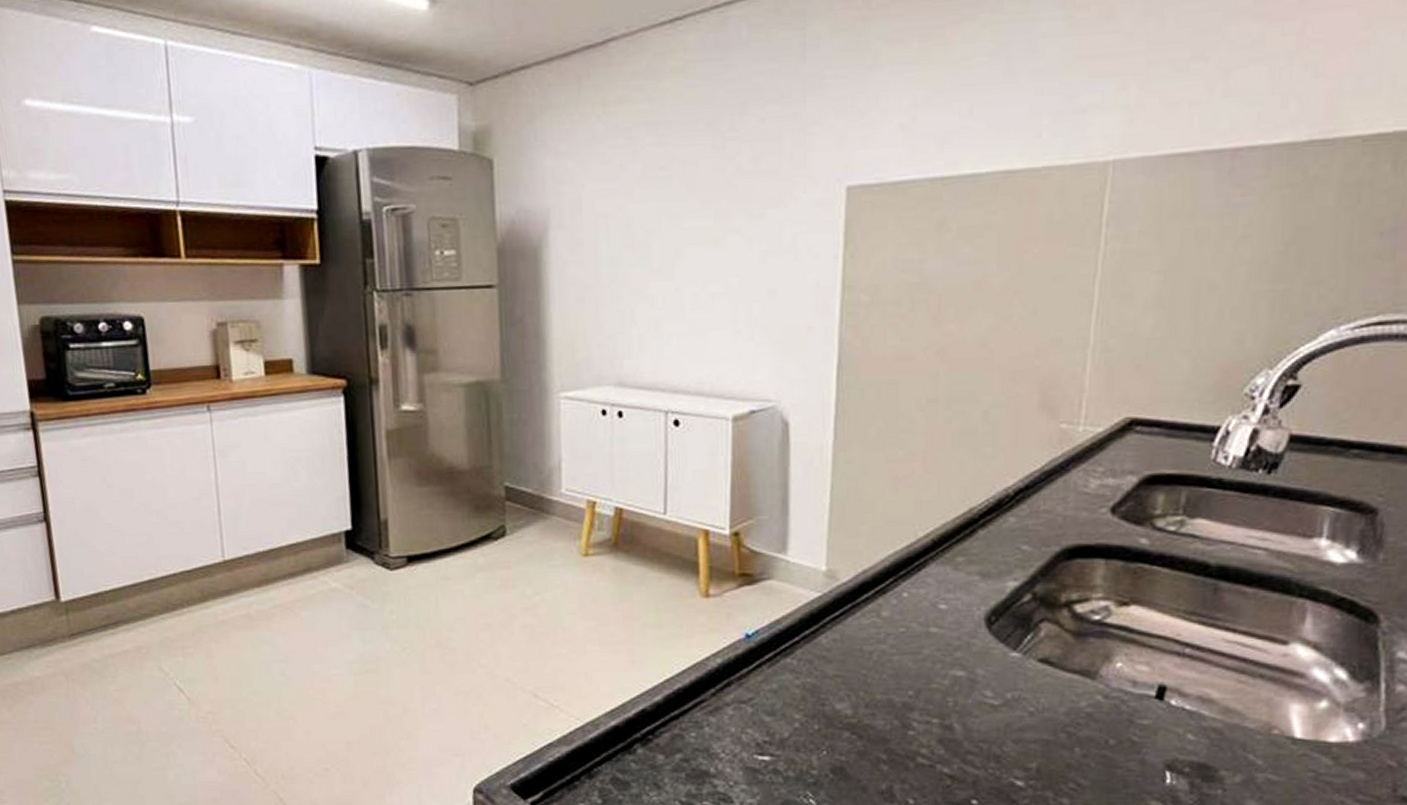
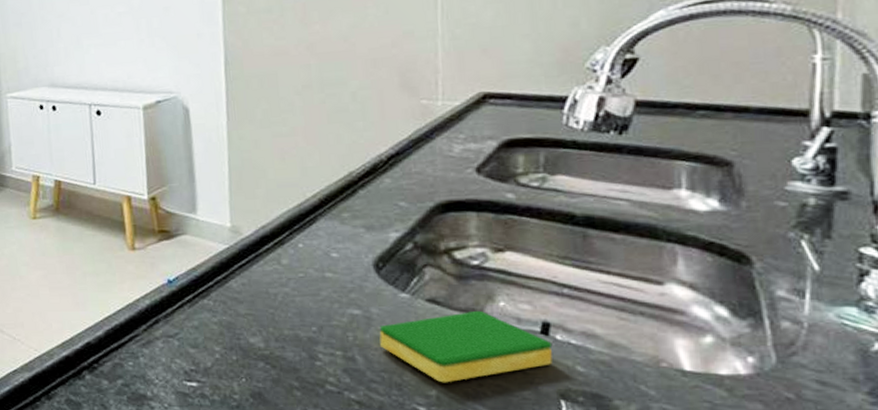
dish sponge: none [982,672,1166,754] -> present [379,310,553,383]

